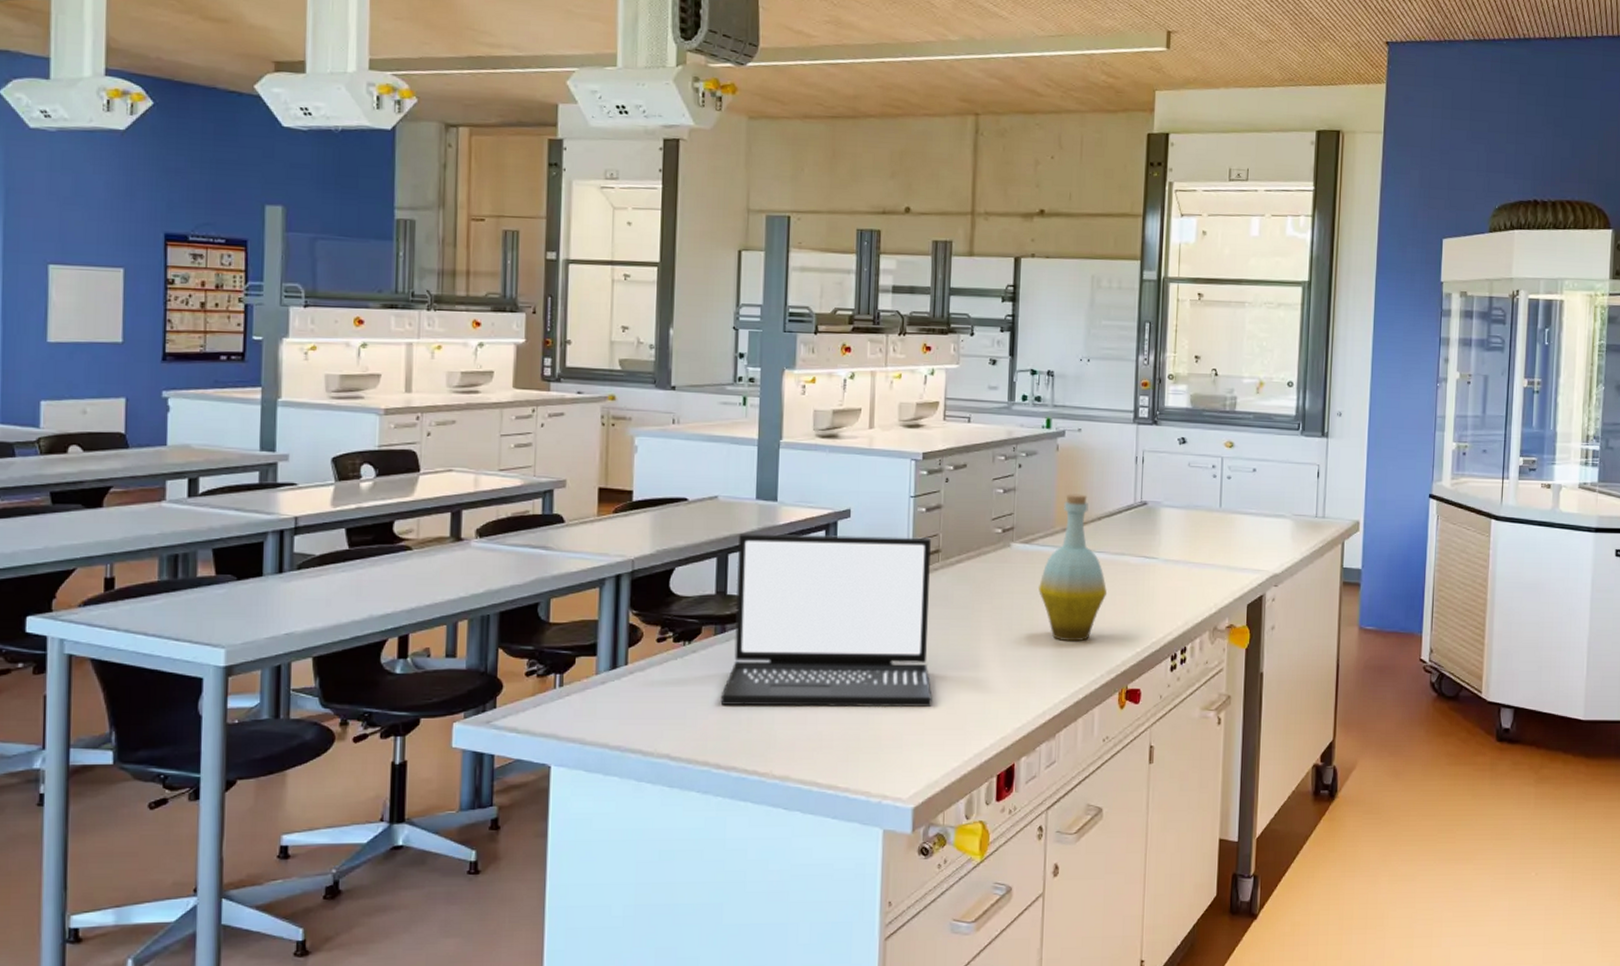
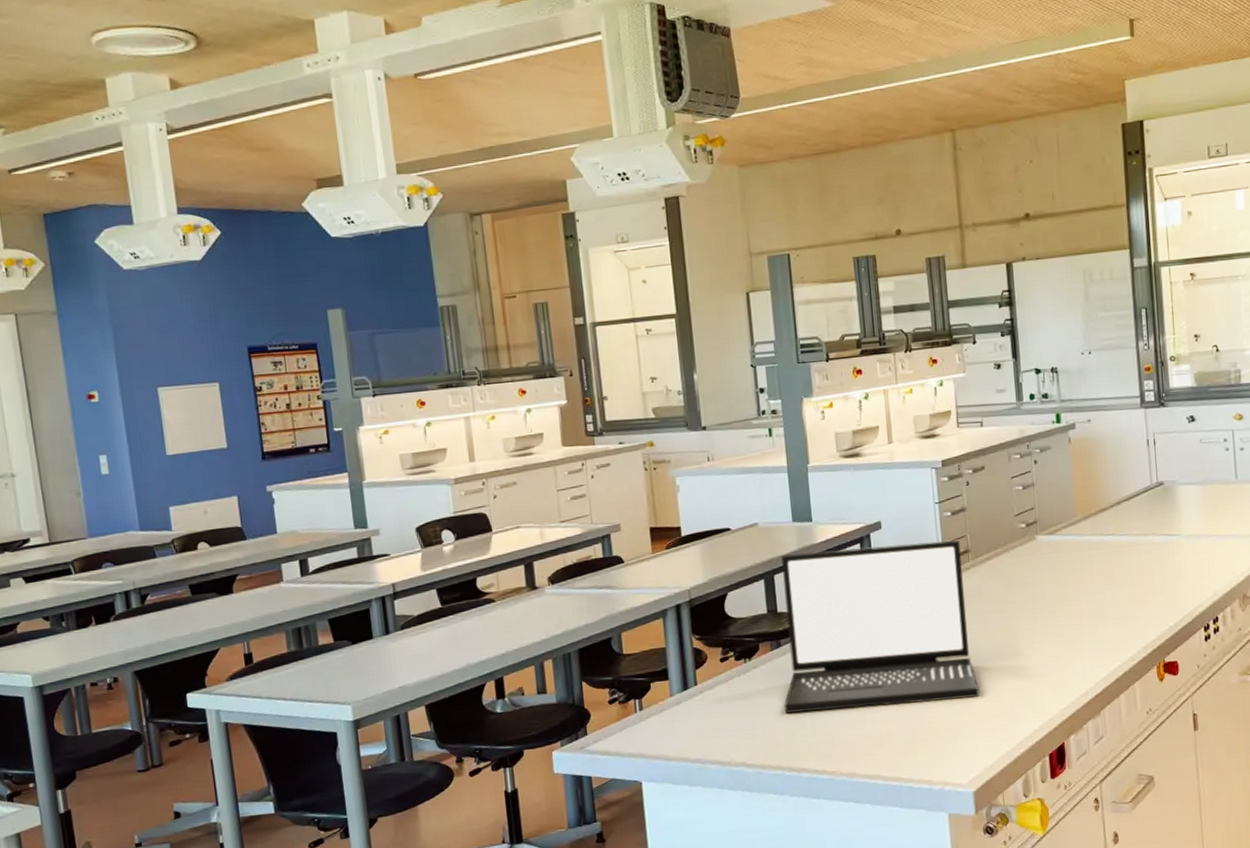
bottle: present [1038,493,1108,642] -> none [1067,481,1135,623]

